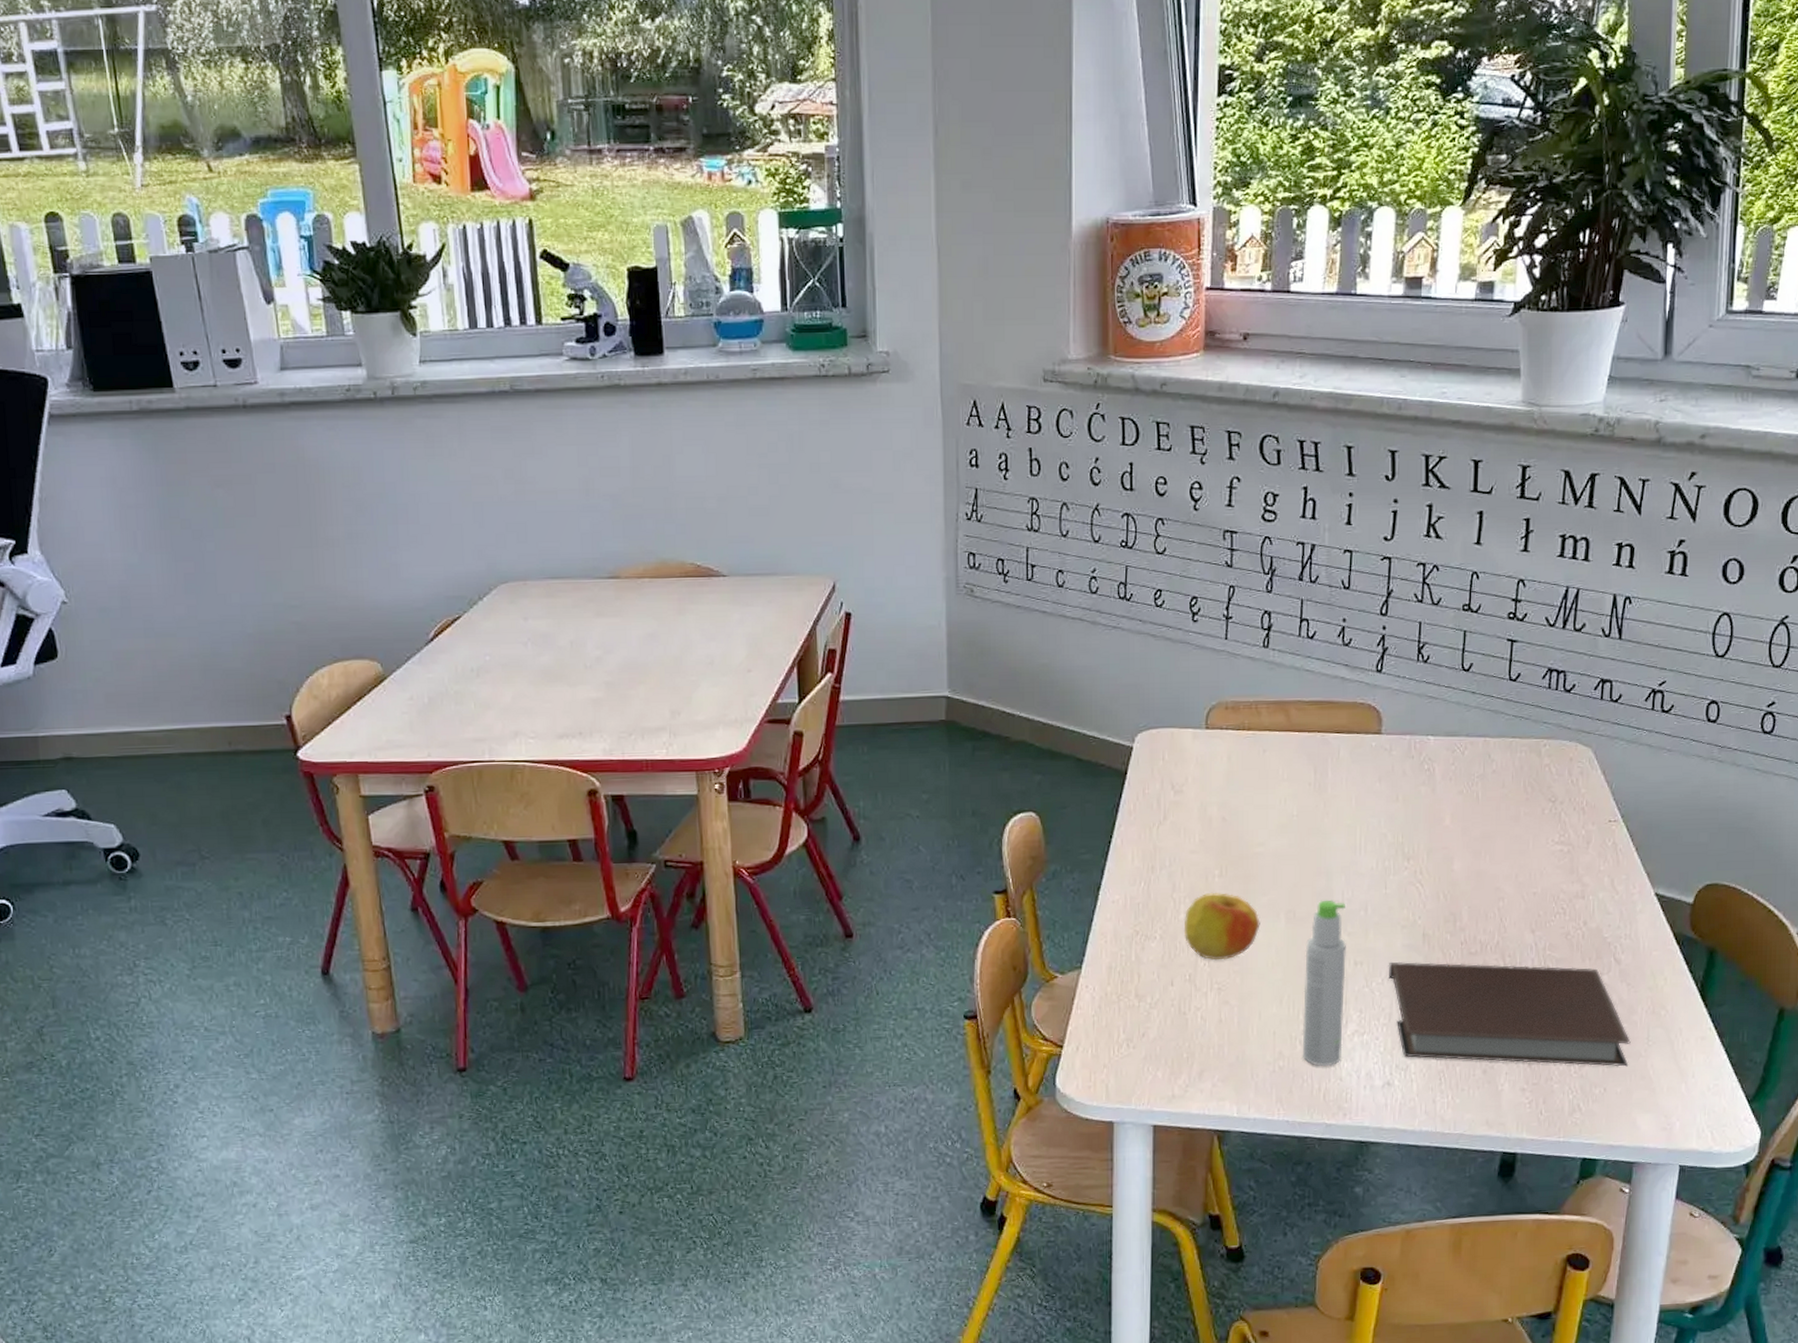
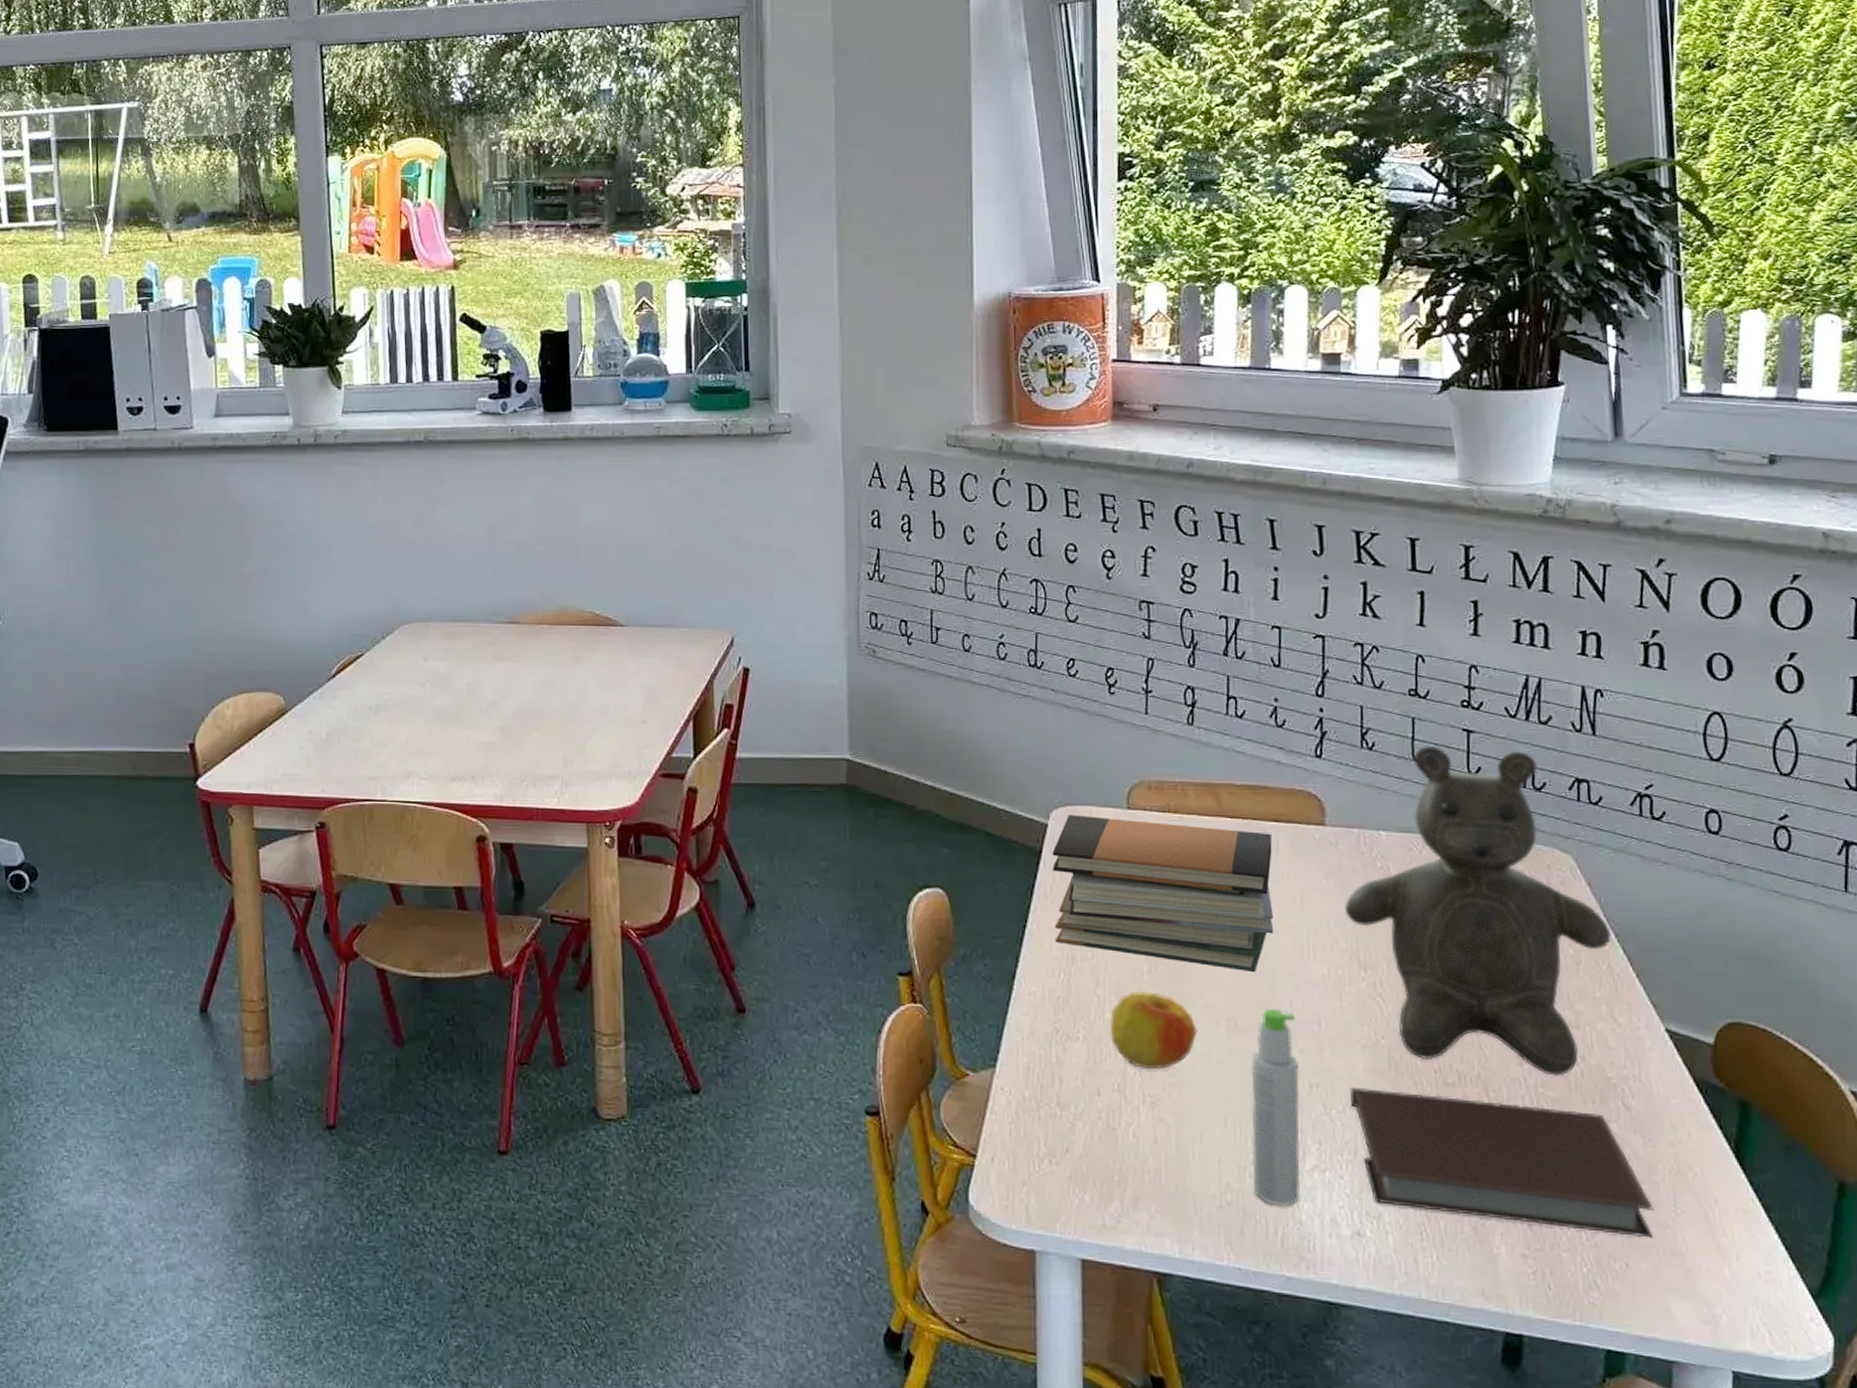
book stack: none [1136,737,1333,870] -> present [1052,814,1274,973]
teddy bear: none [1394,655,1618,940] -> present [1344,745,1612,1076]

